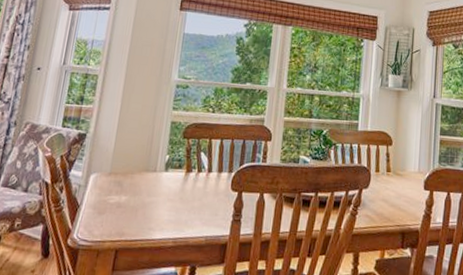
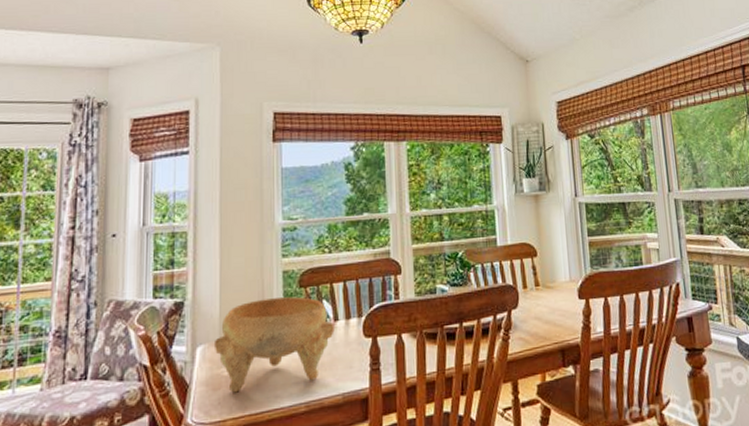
decorative bowl: none [105,142,208,221] -> present [215,296,335,393]

